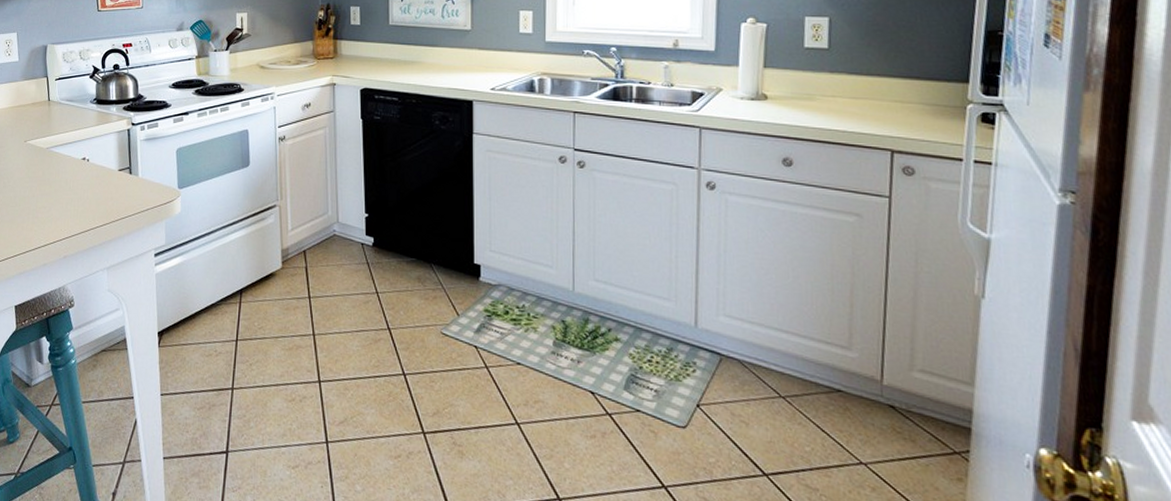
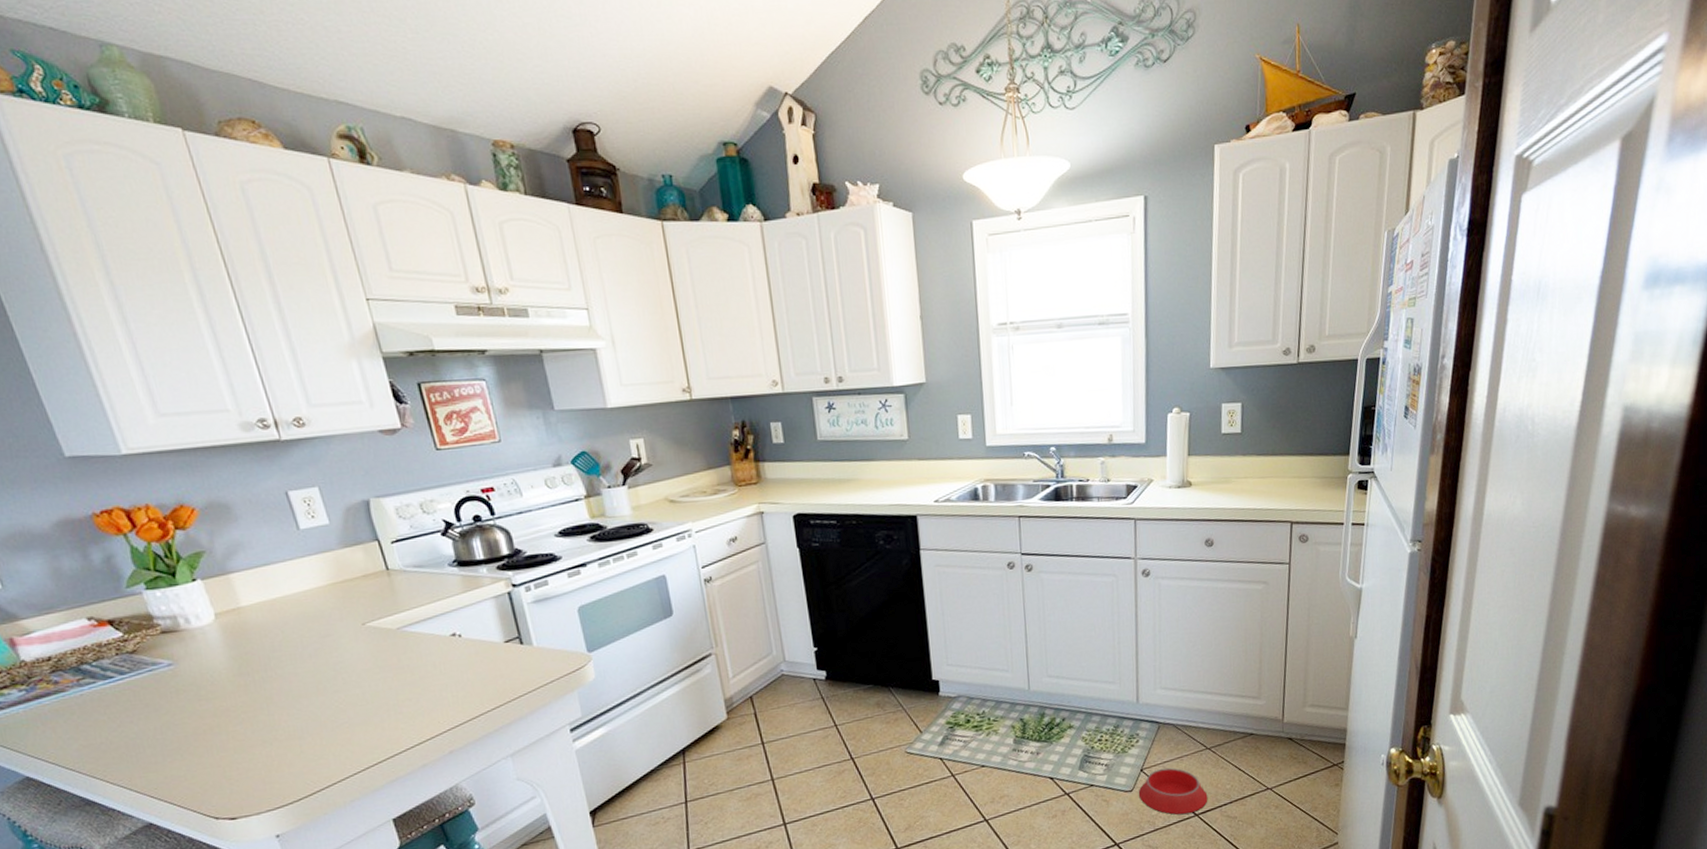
pet bowl: none [693,408,781,471] -> present [1138,767,1208,815]

